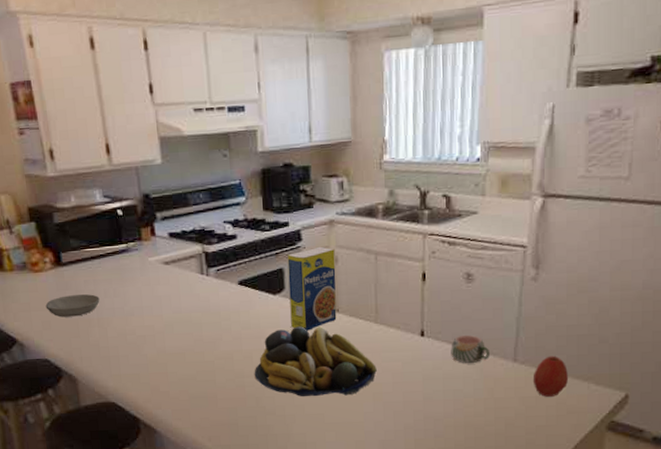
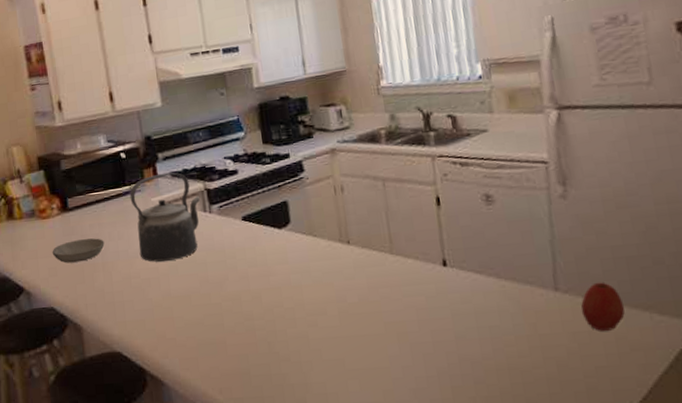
kettle: none [126,232,199,320] -> present [129,172,201,262]
fruit bowl: present [254,326,377,396] -> none [264,260,398,339]
legume: present [287,246,337,331] -> none [290,176,348,266]
mug: present [451,334,491,363] -> none [478,262,526,295]

